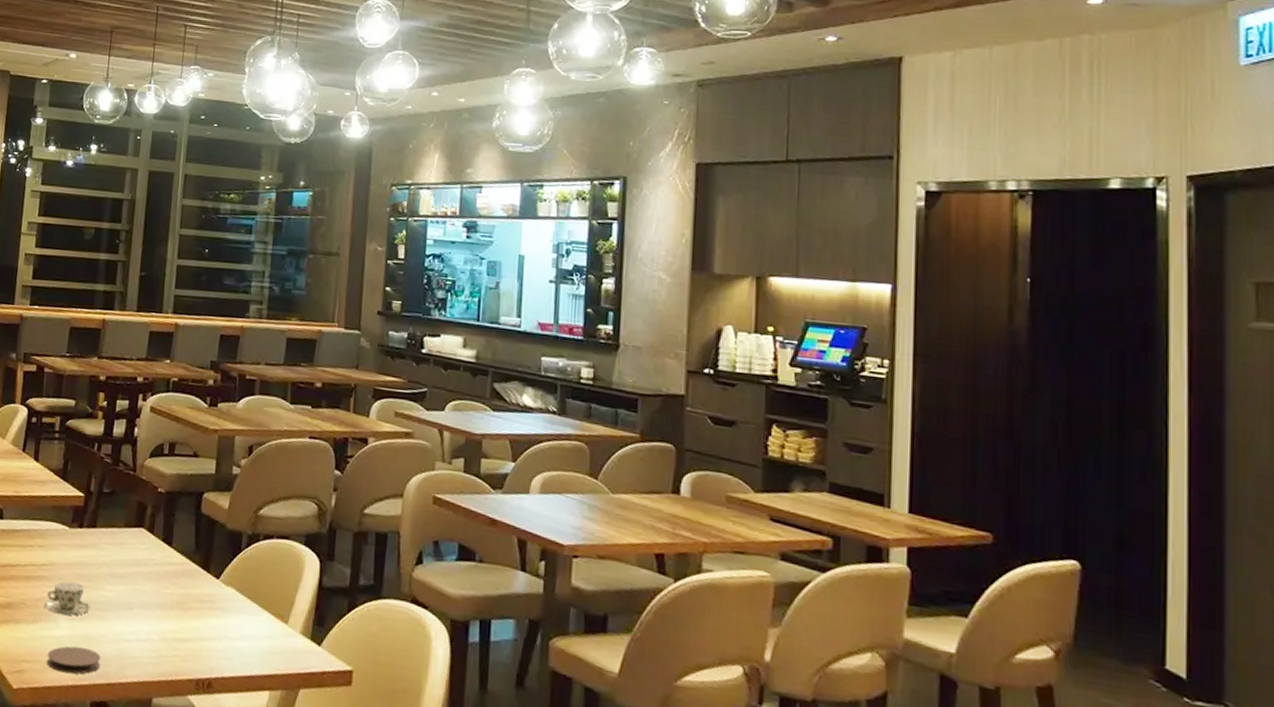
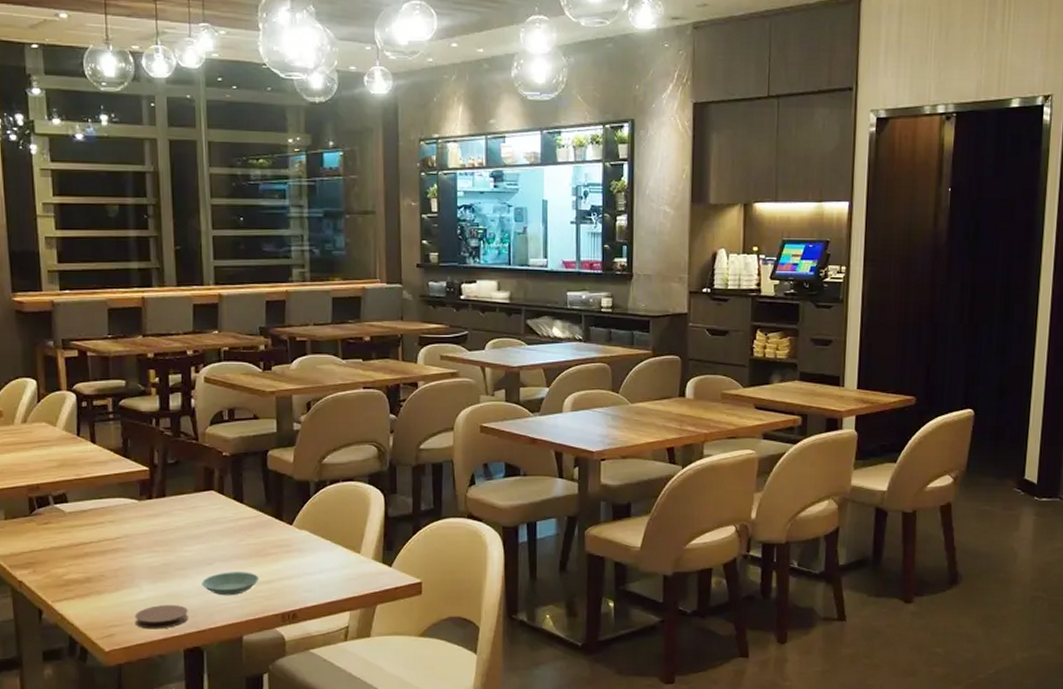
teacup: present [44,581,92,616] -> none [125,549,172,579]
saucer: none [118,621,178,650] -> present [202,572,259,596]

